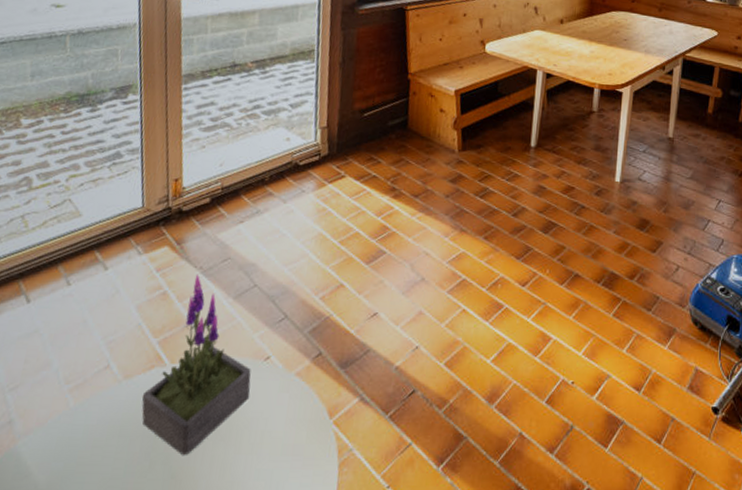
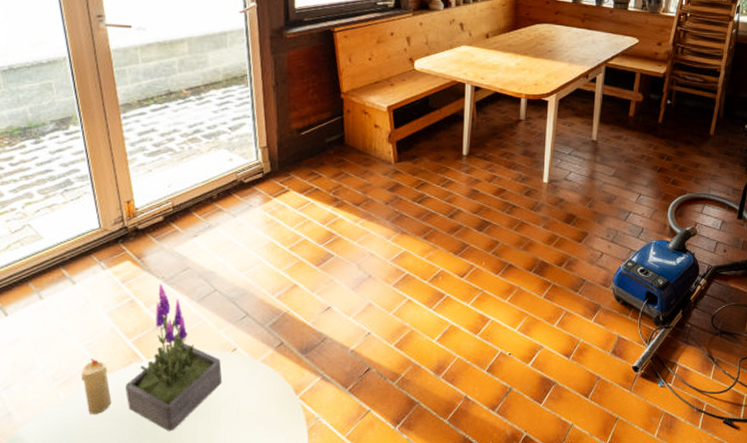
candle: none [95,358,127,428] -> present [80,358,112,414]

